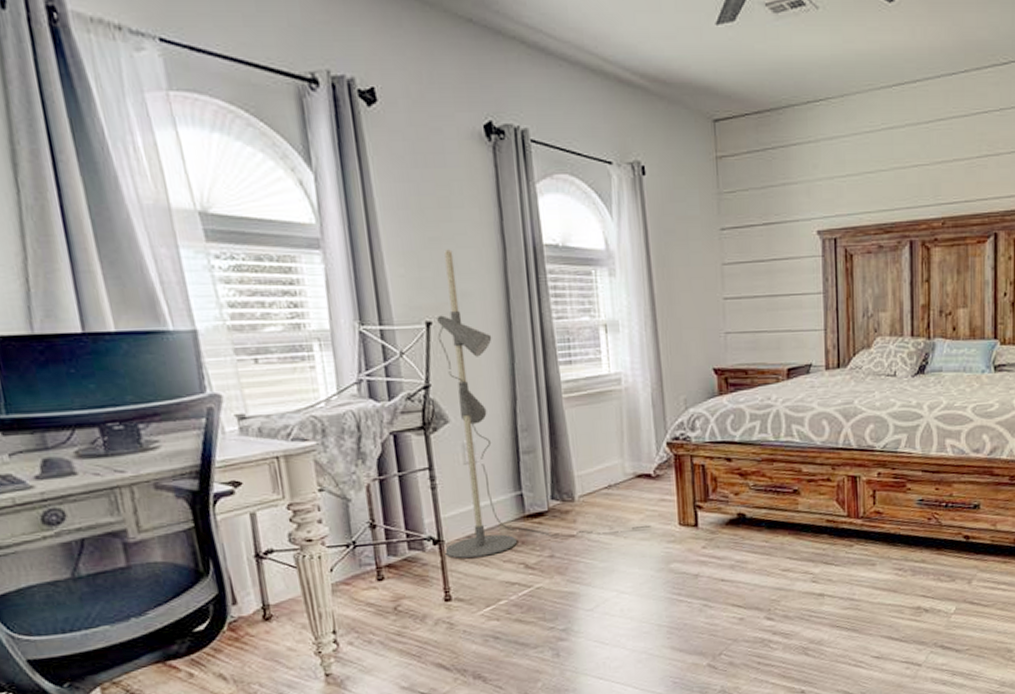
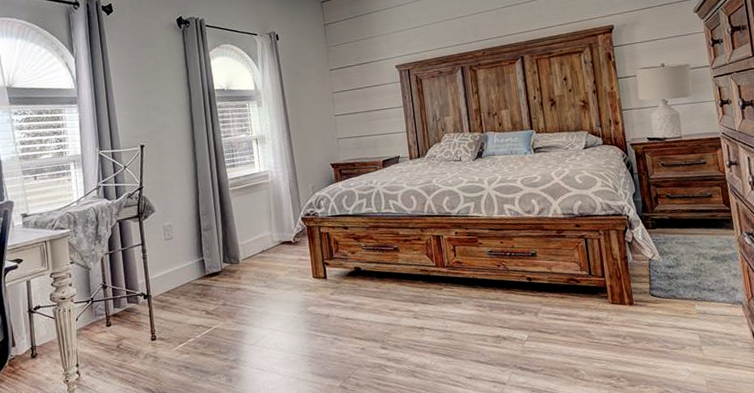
floor lamp: present [437,249,652,558] -> none [147,97,294,308]

